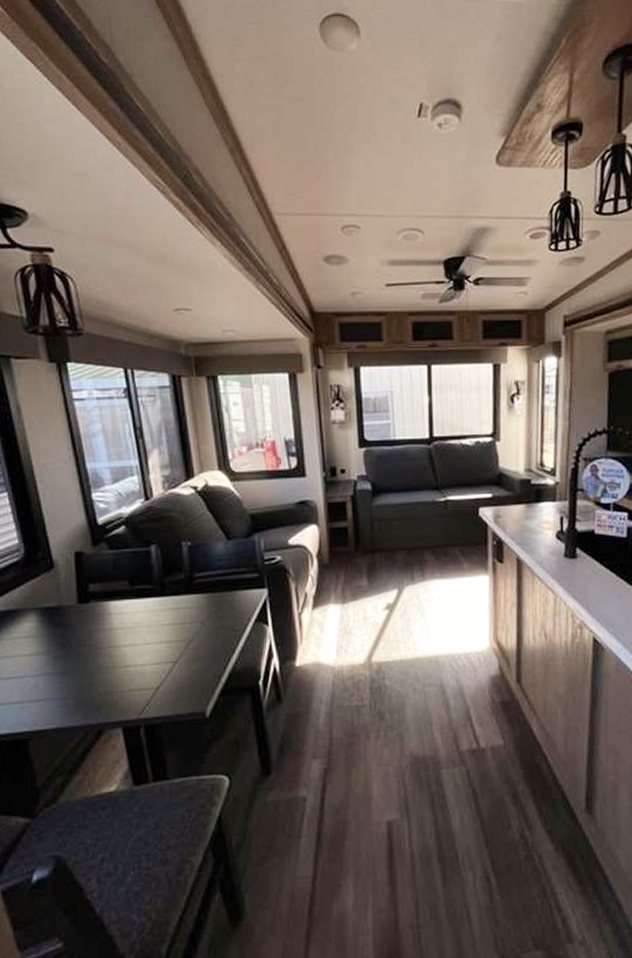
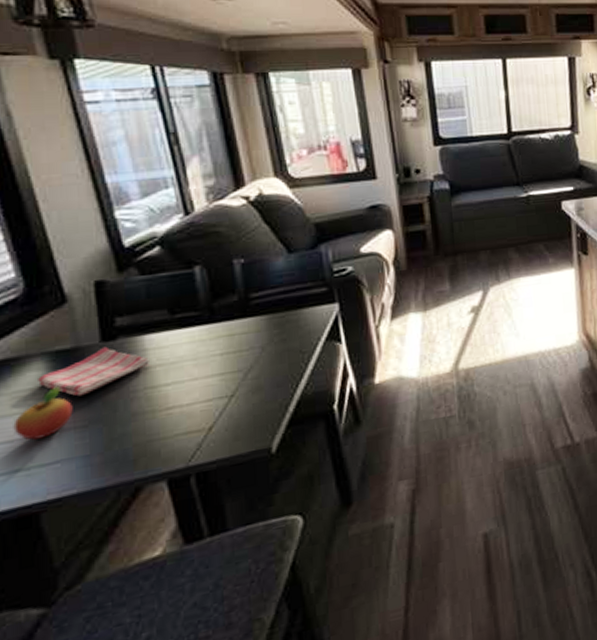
fruit: none [13,638,55,679] -> present [13,387,73,440]
dish towel: none [31,608,113,648] -> present [38,346,149,397]

